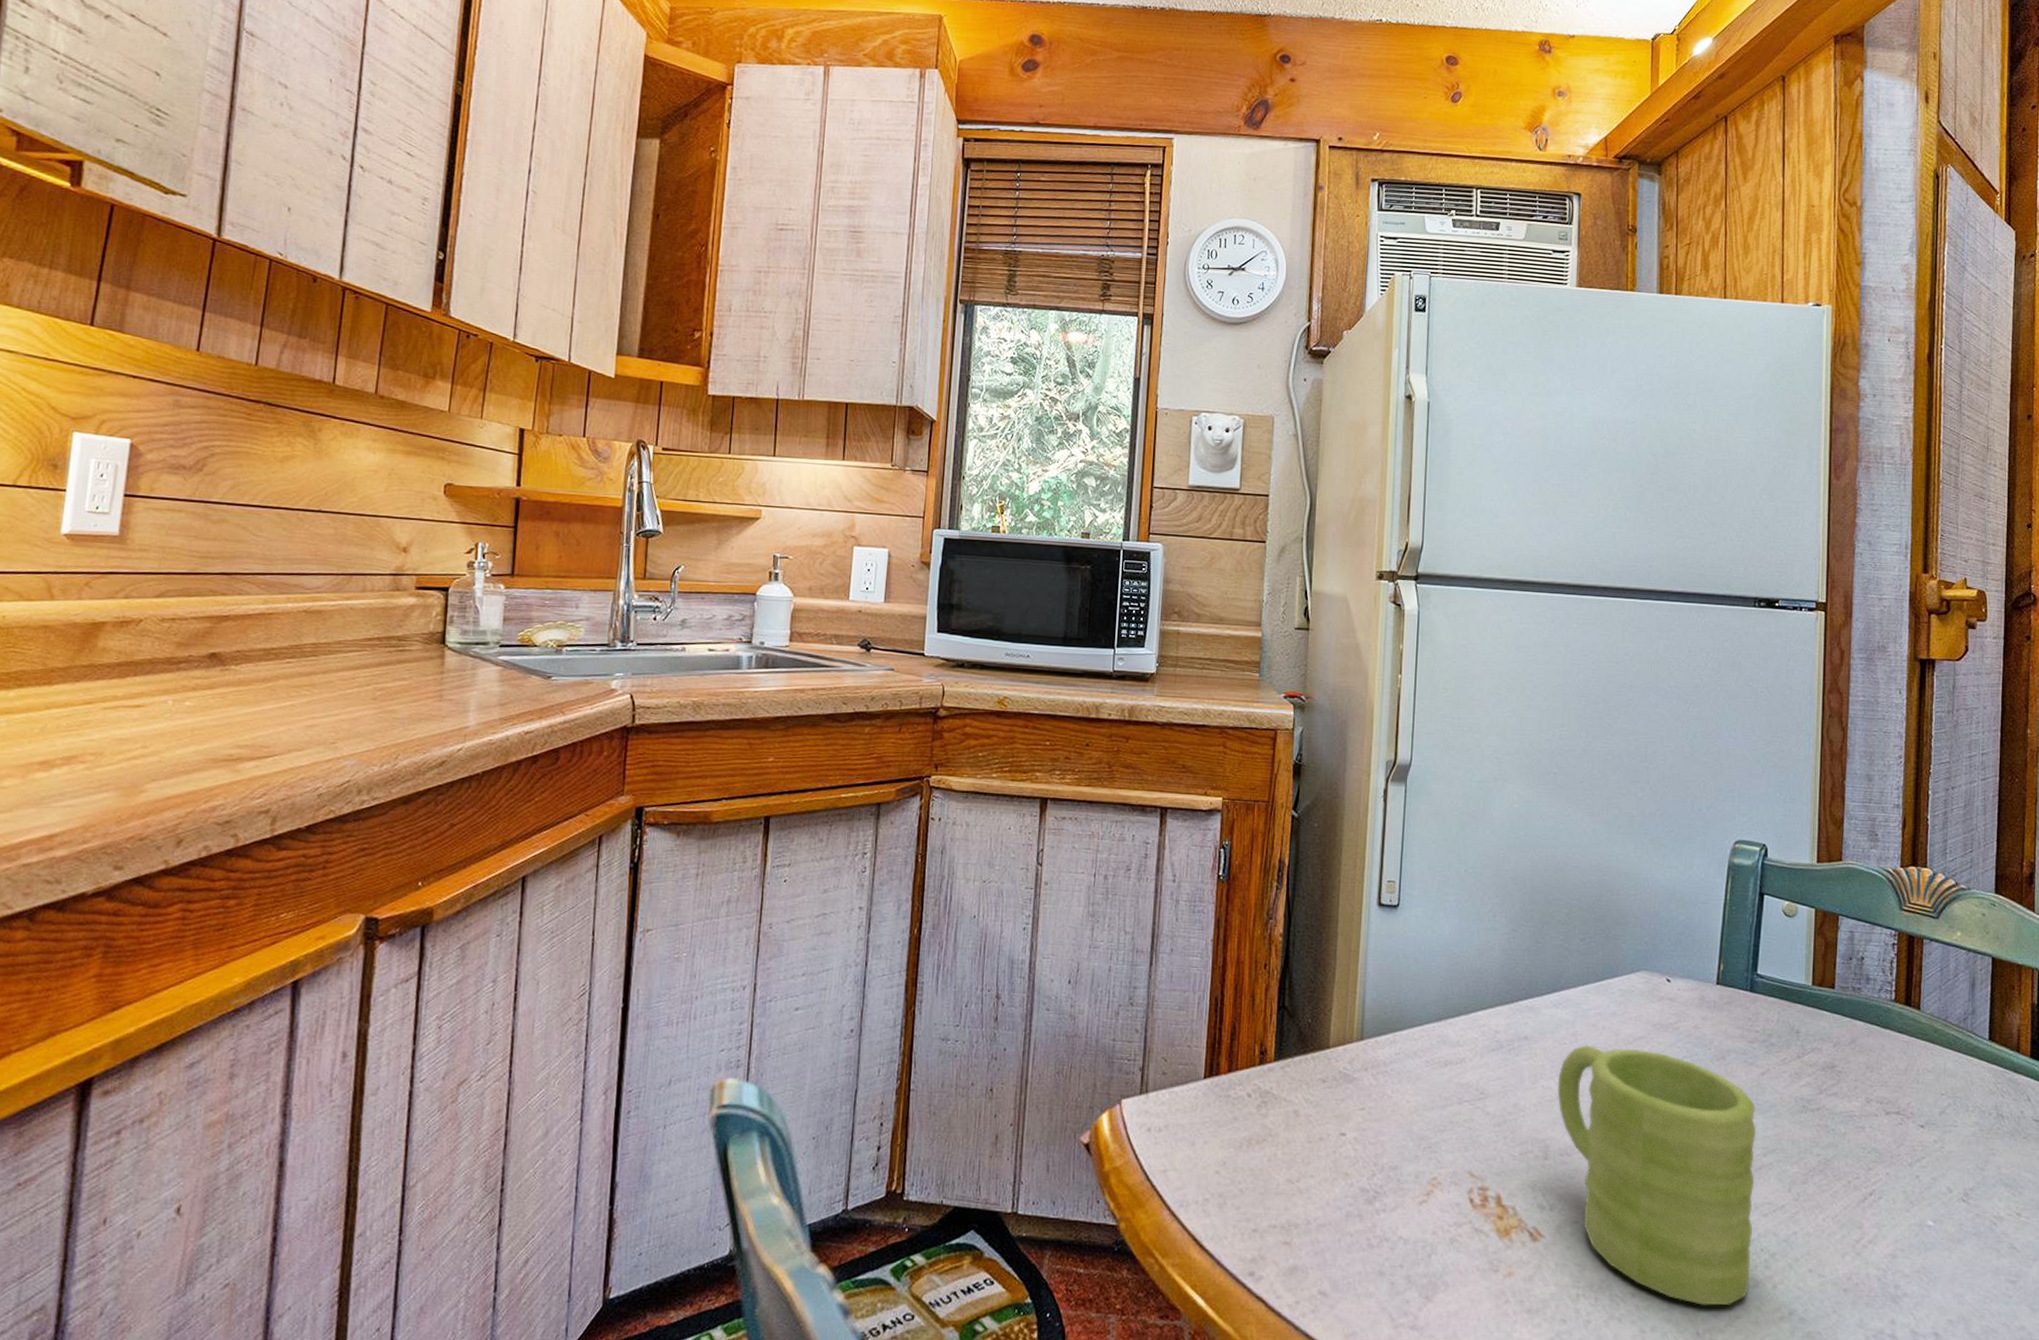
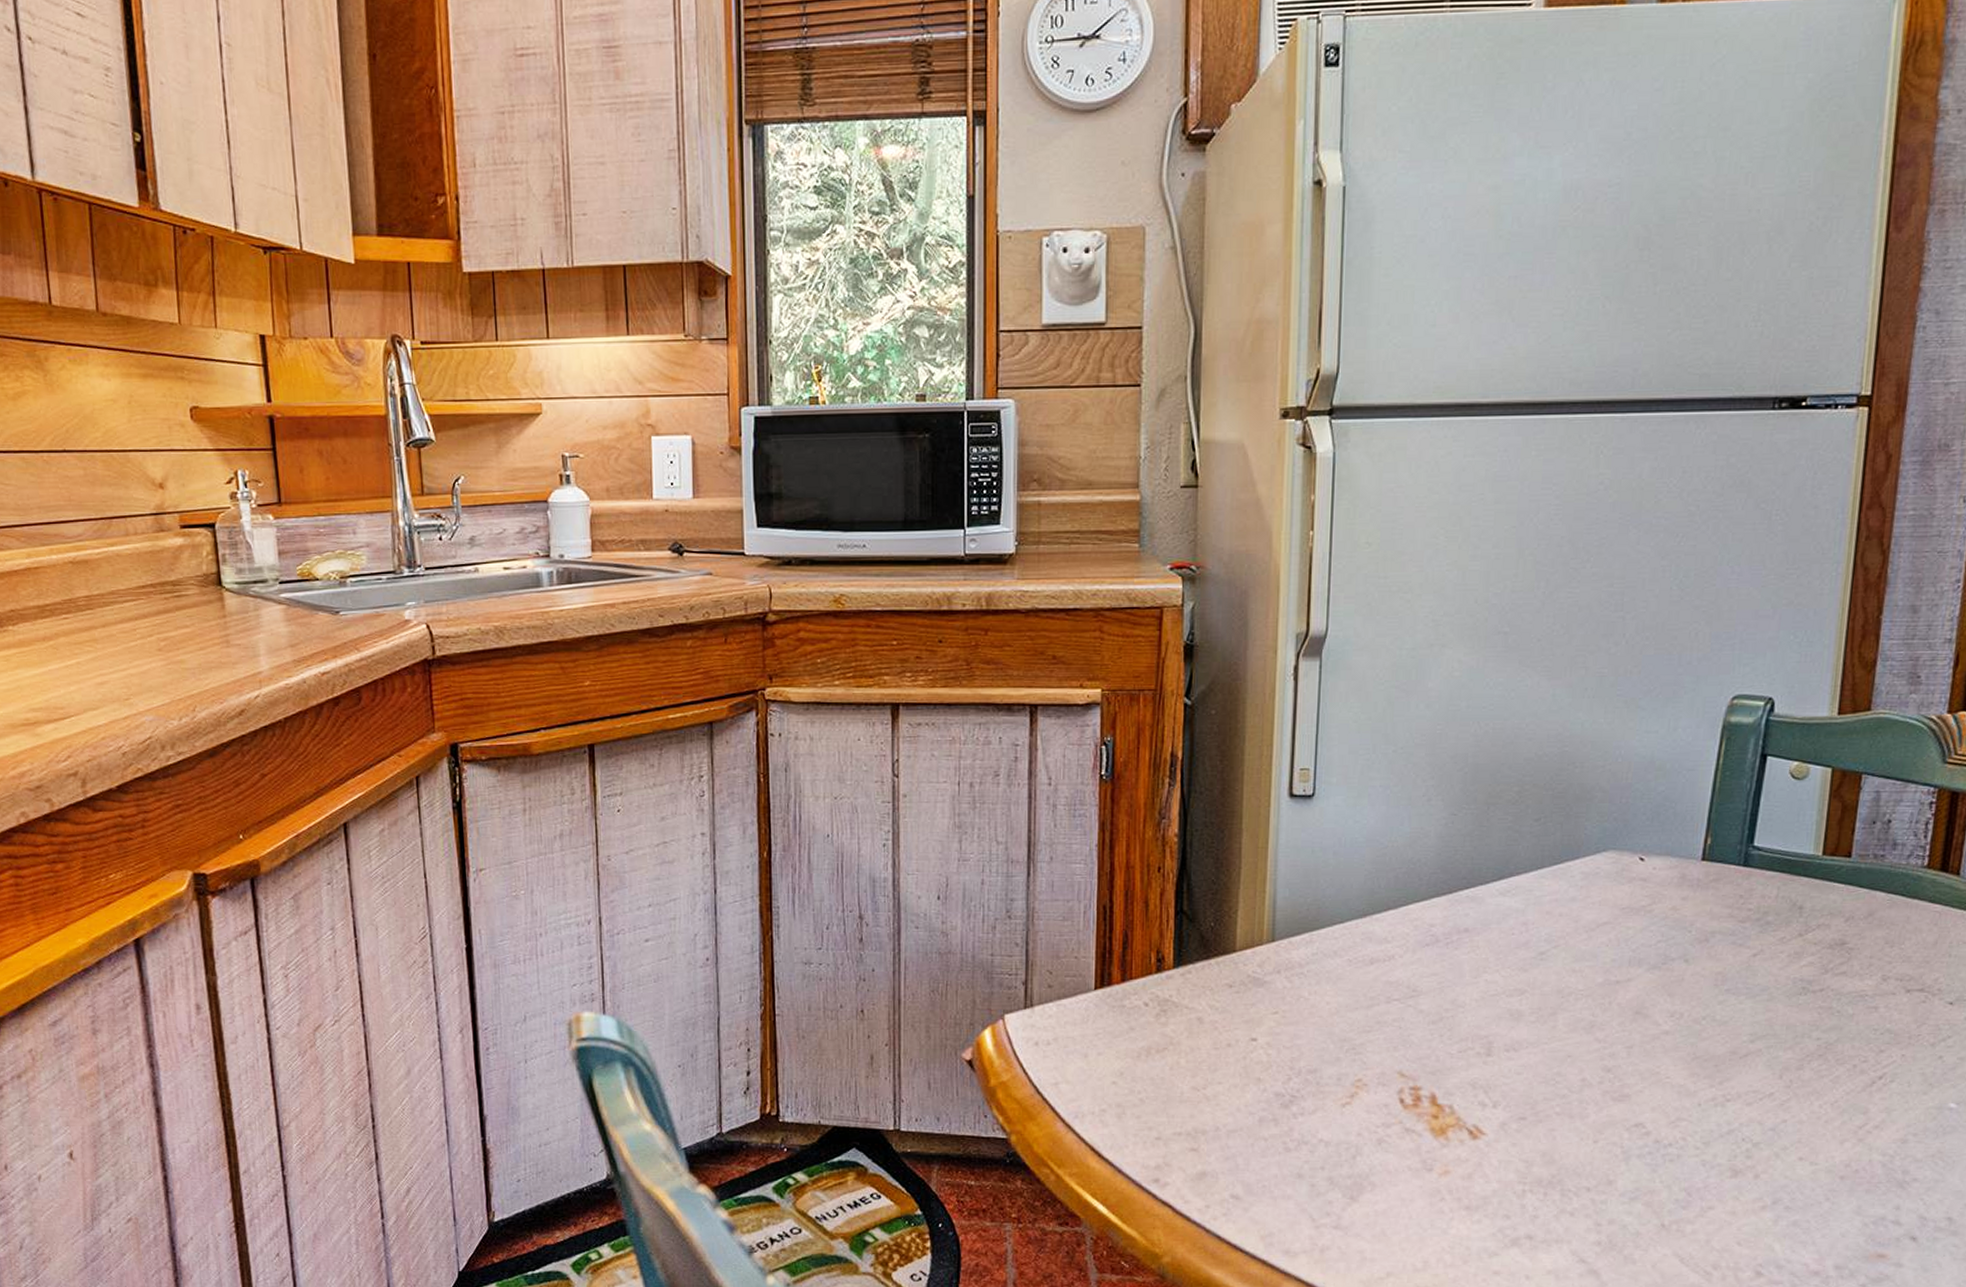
mug: present [1557,1045,1756,1306] -> none [1503,934,1743,1197]

